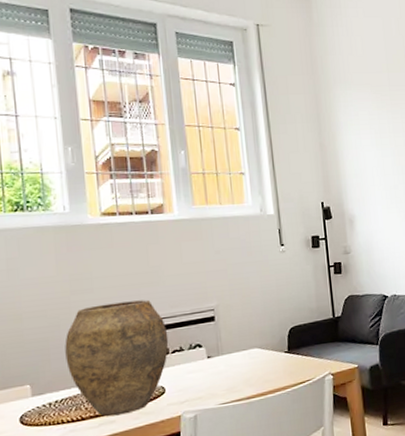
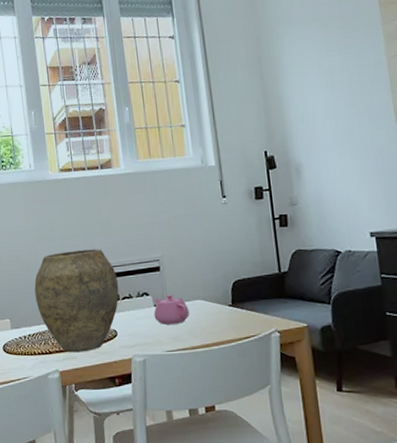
teapot: none [207,344,245,377] -> present [153,294,189,325]

